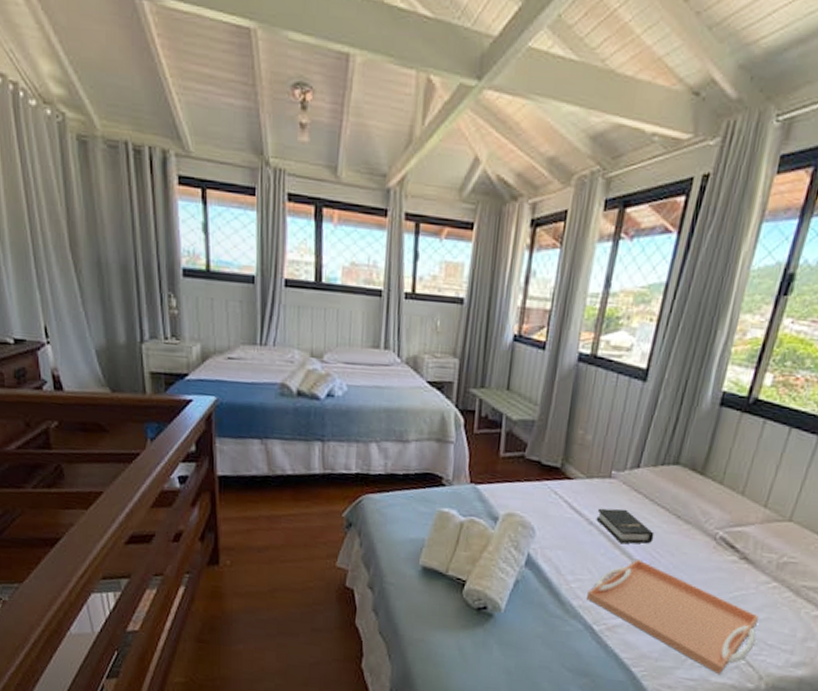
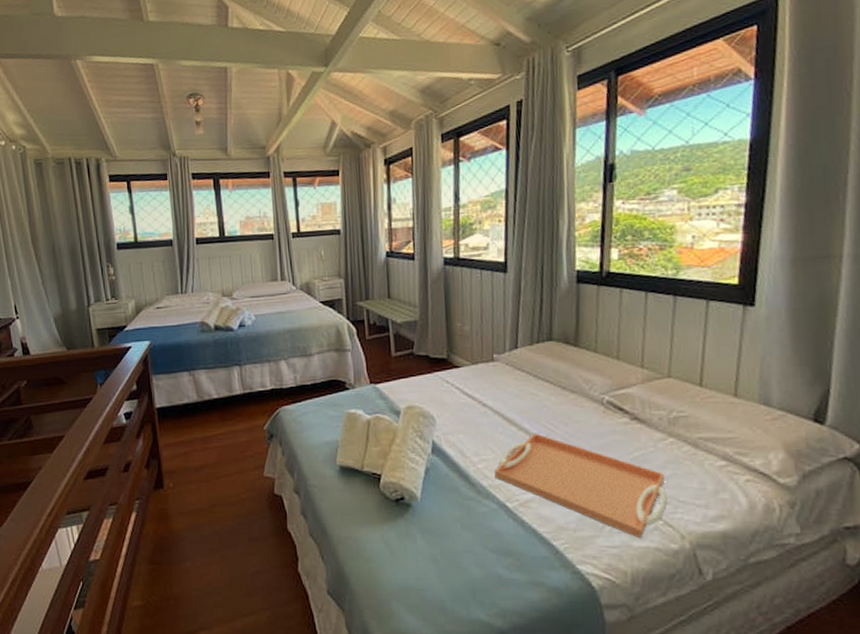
hardback book: present [596,508,655,544] -> none [487,388,545,421]

